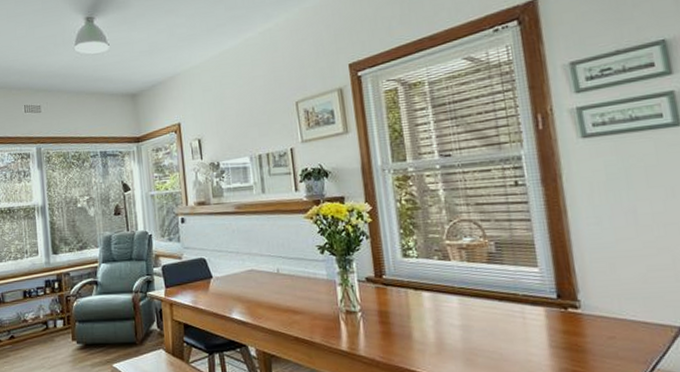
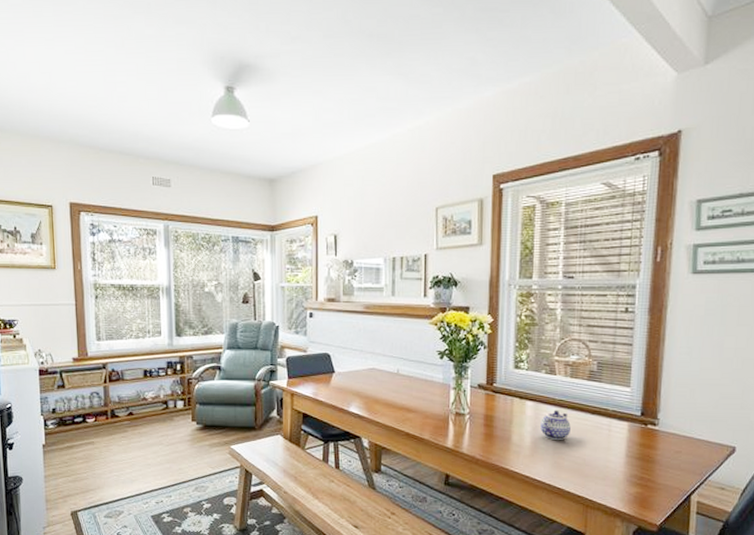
teapot: none [442,299,479,334] -> present [540,410,571,441]

